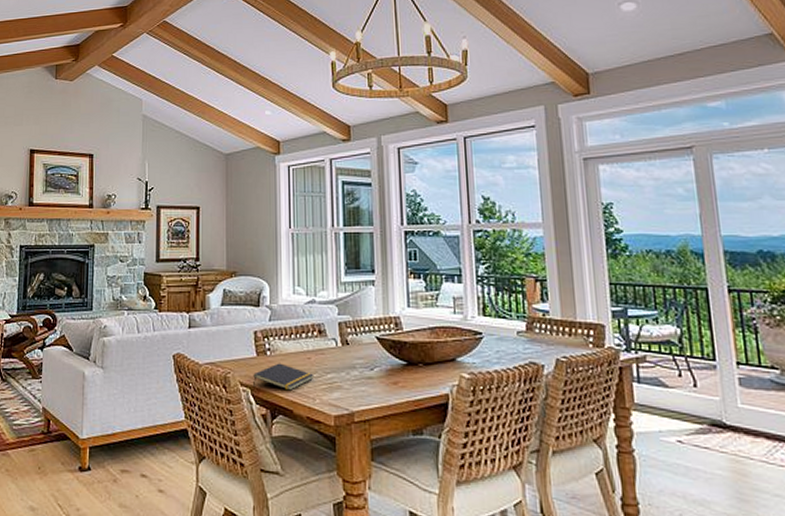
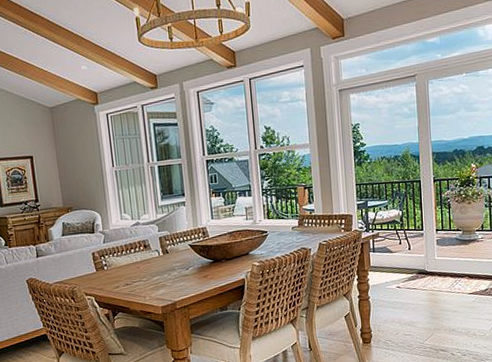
notepad: present [253,363,314,391] -> none [95,274,144,295]

